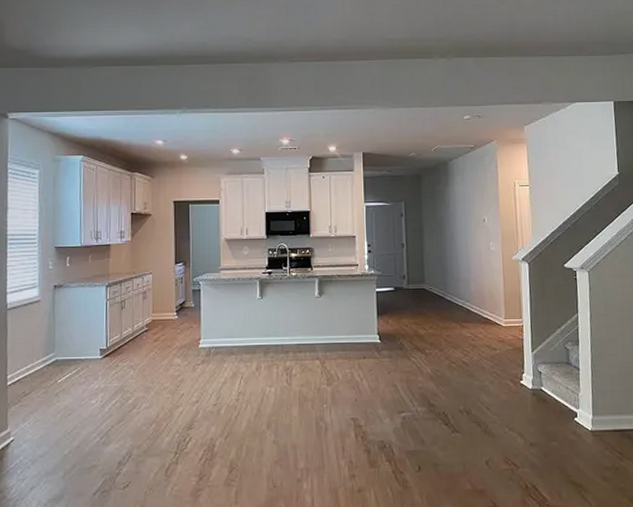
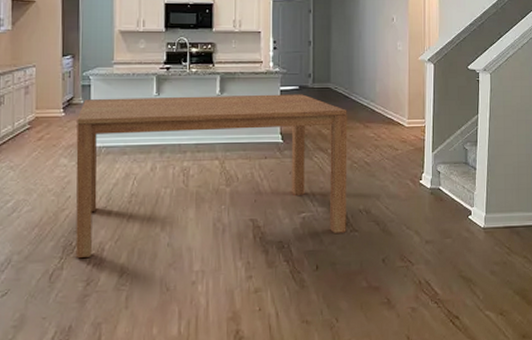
dining table: none [188,295,447,454] -> present [75,94,347,259]

